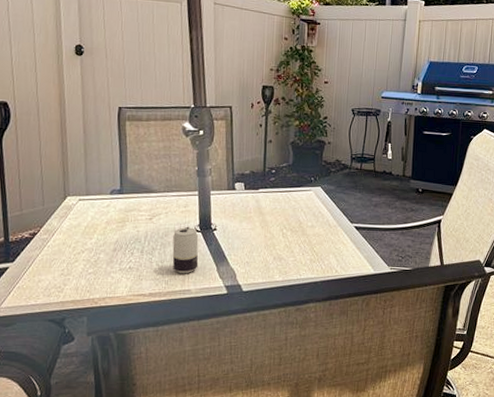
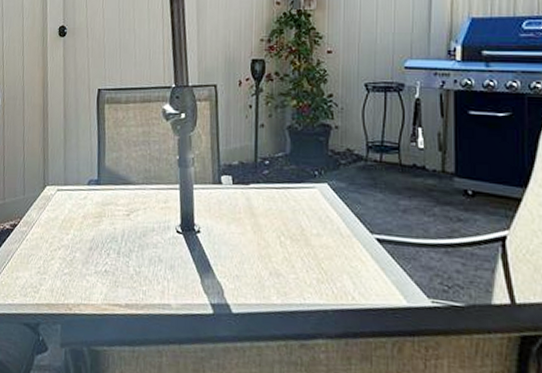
beverage can: present [172,226,199,274] -> none [151,226,180,284]

